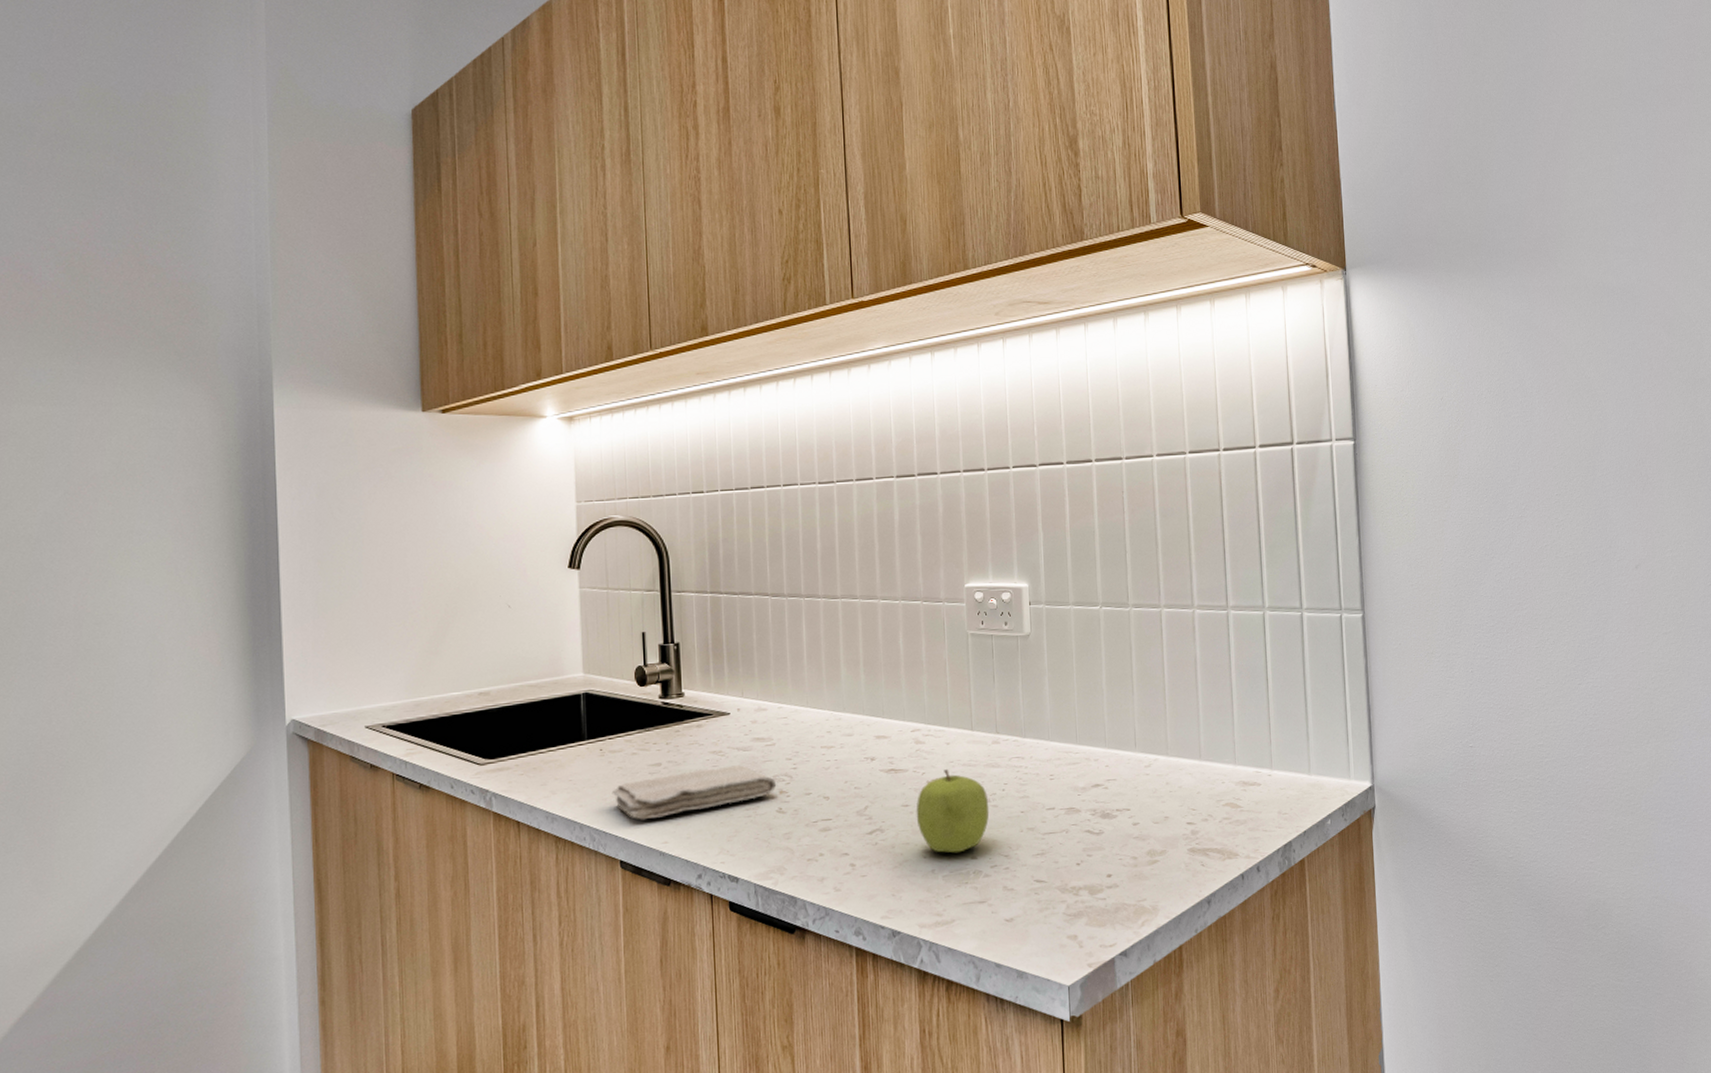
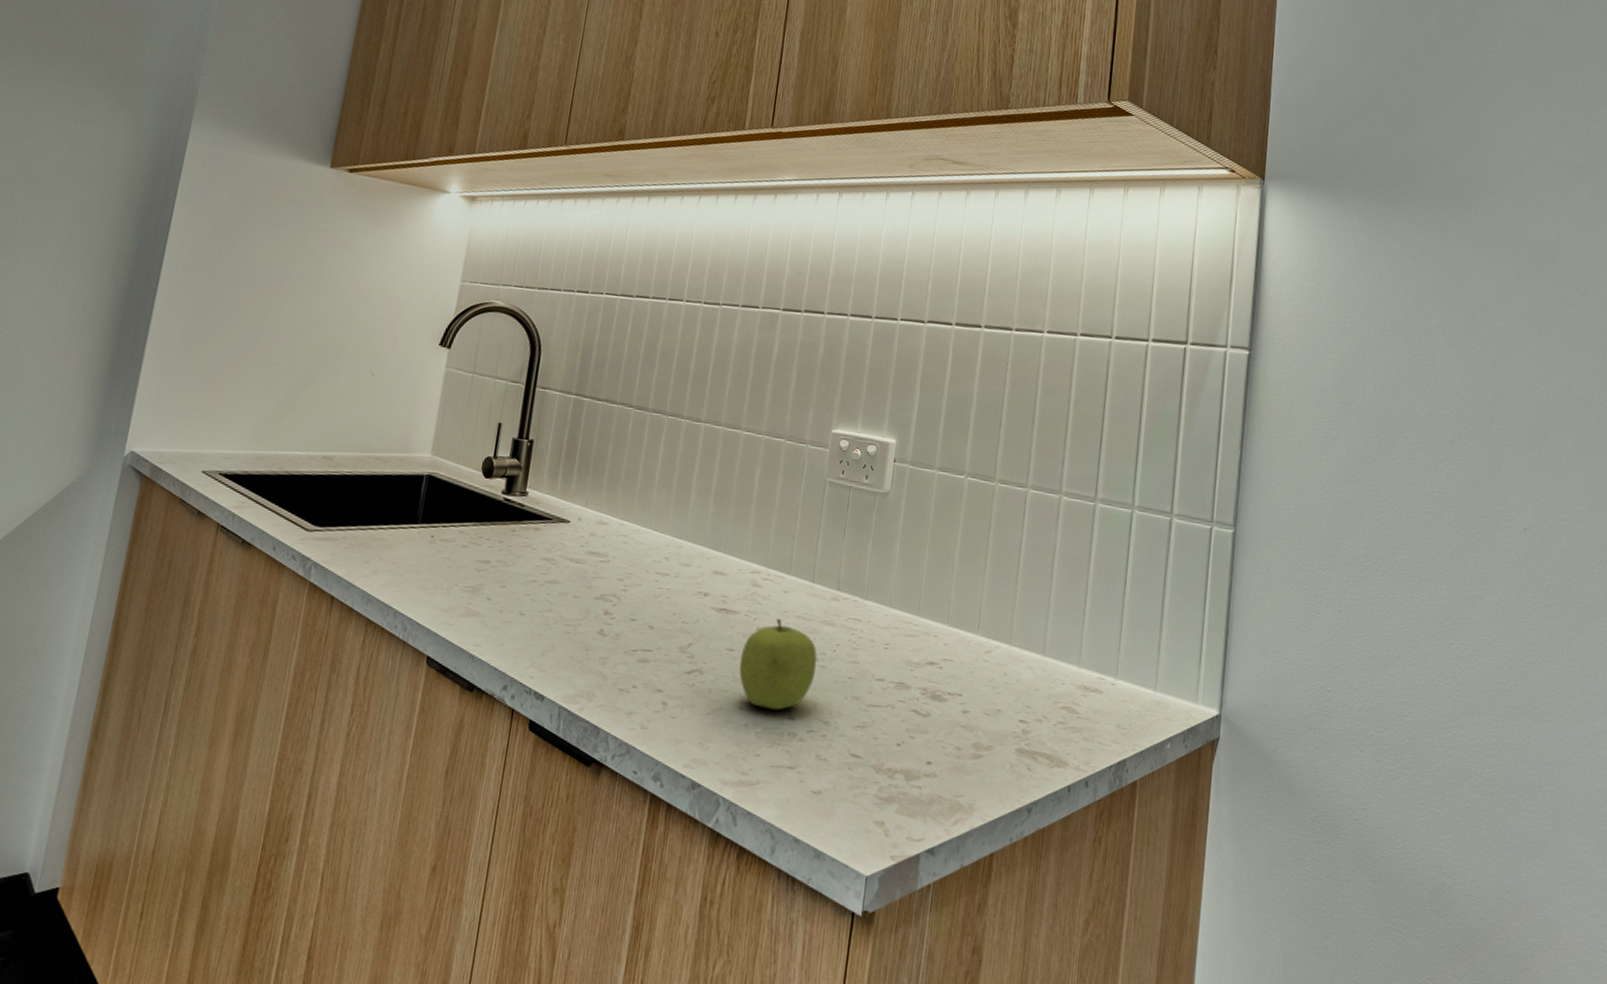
washcloth: present [612,765,777,820] -> none [433,574,603,618]

